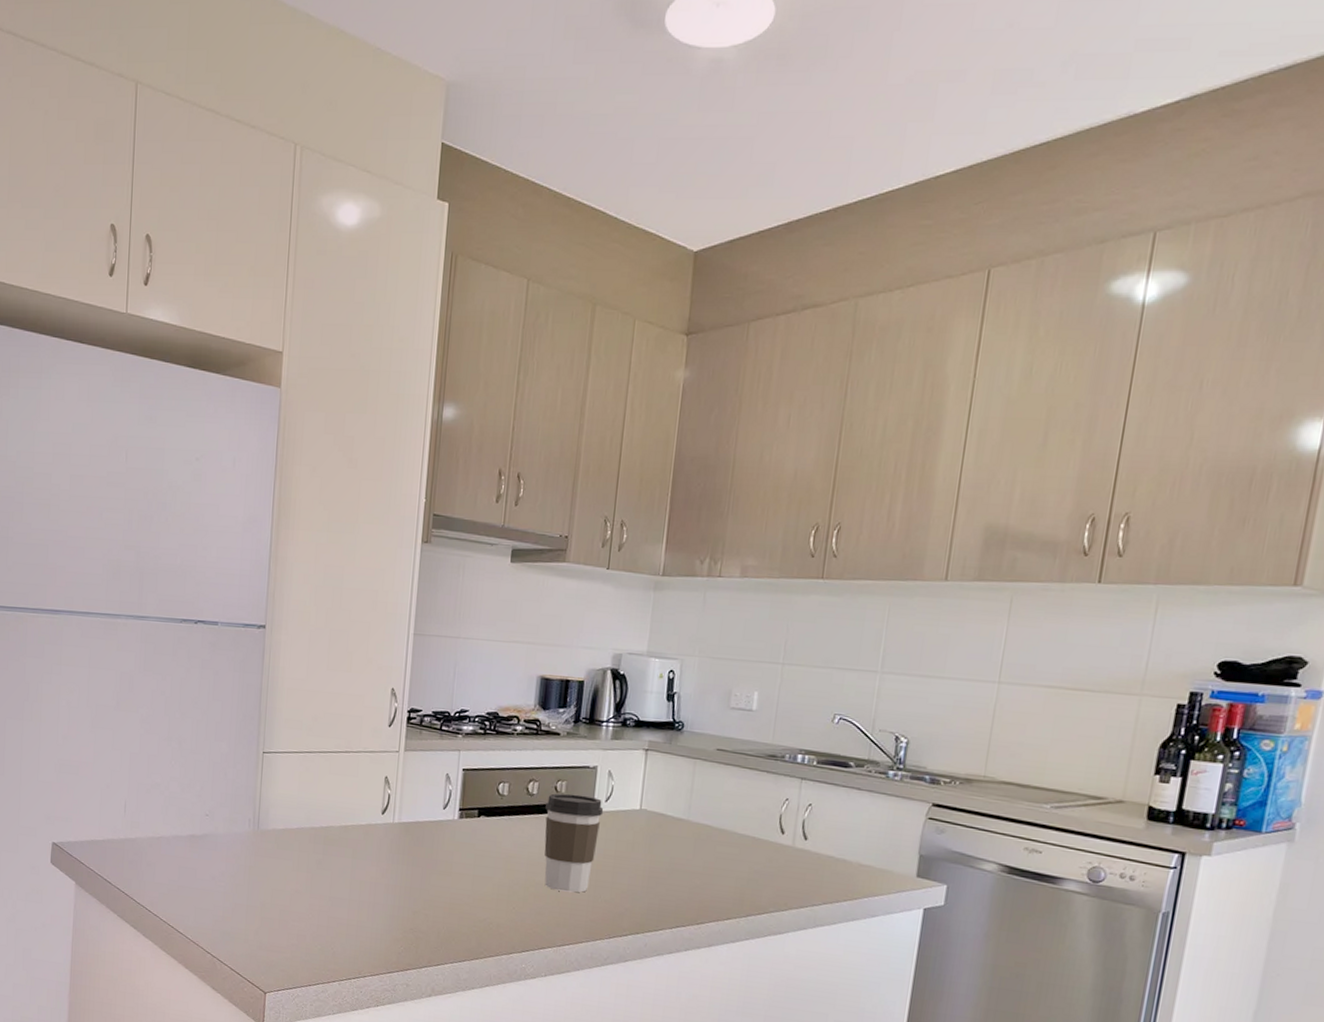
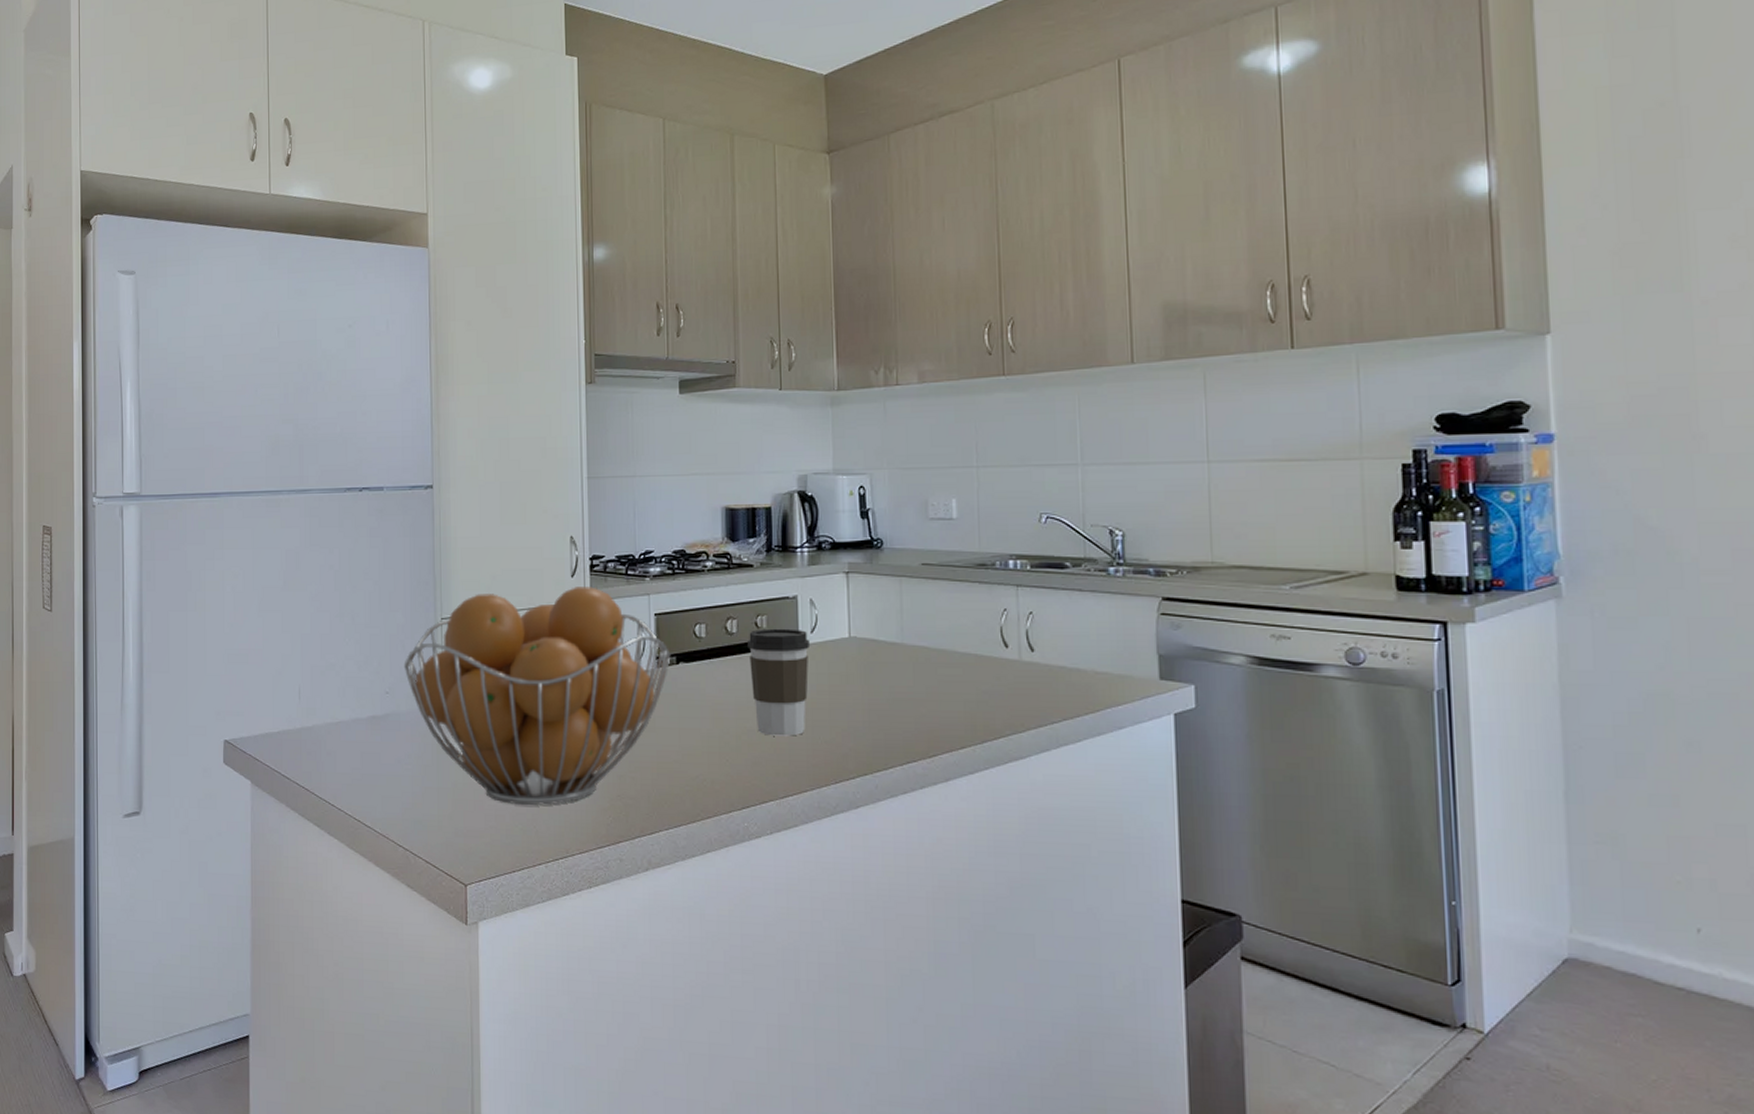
fruit basket: none [224,733,474,931] -> present [403,587,671,806]

